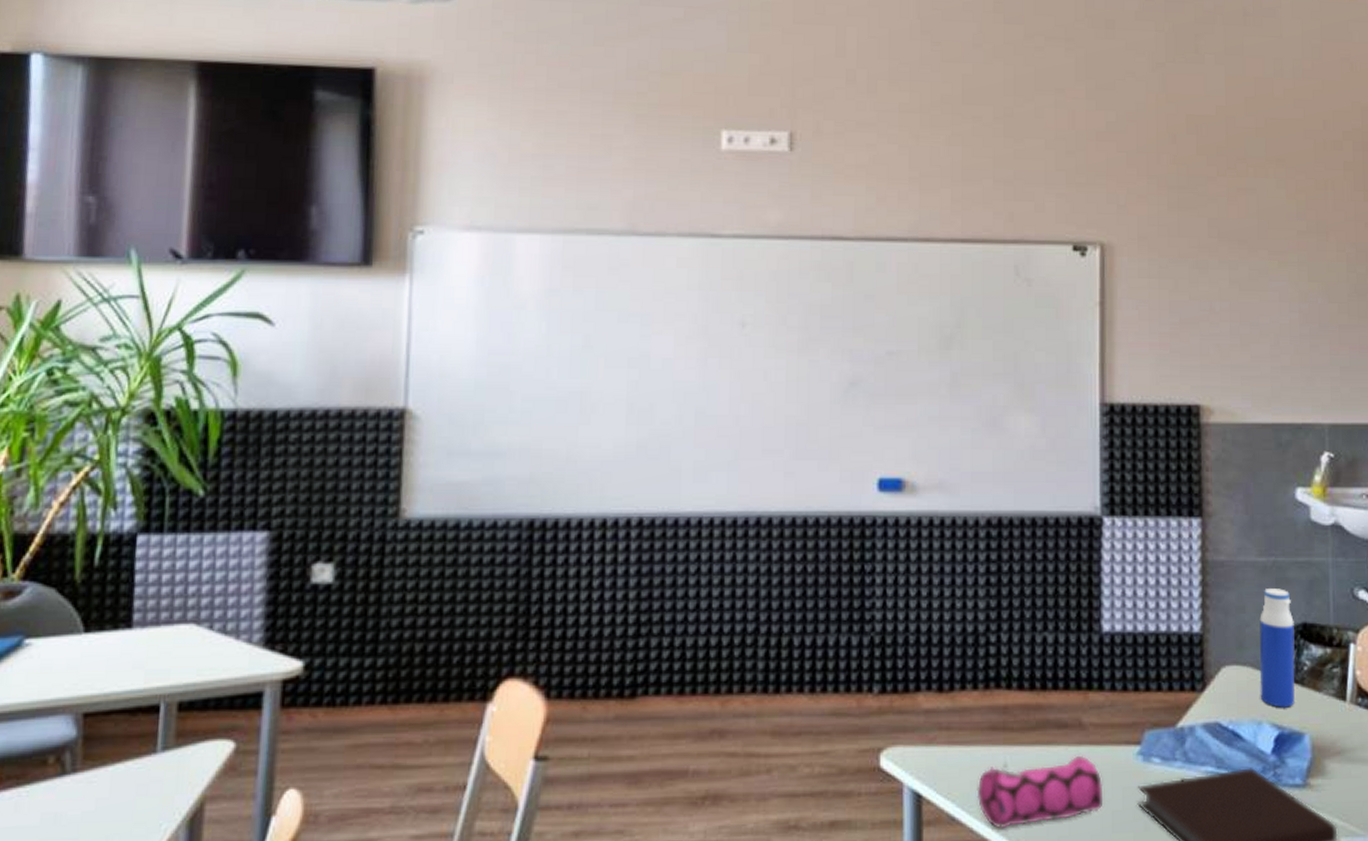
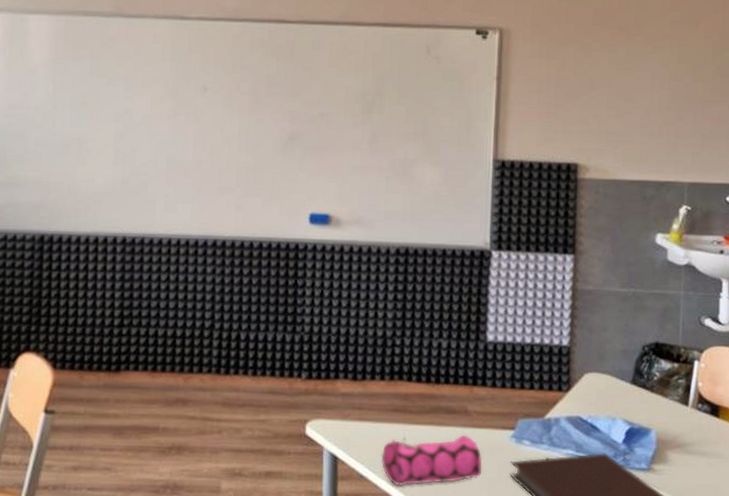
water bottle: present [1259,588,1295,709] -> none [615,314,648,409]

